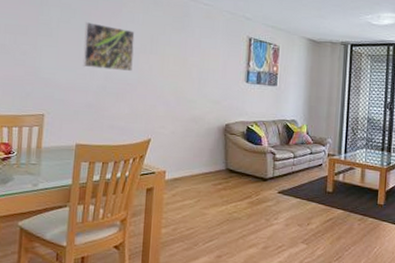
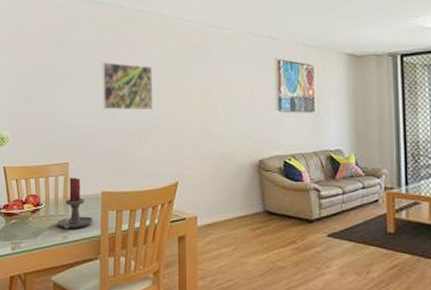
candle holder: none [28,128,66,178] -> present [57,177,93,229]

